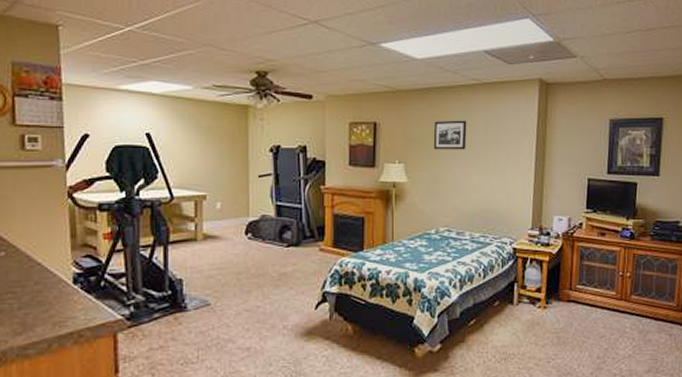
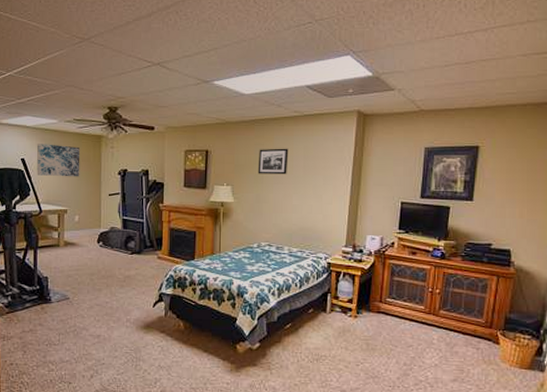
wall art: none [165,115,222,156] -> present [36,144,80,177]

